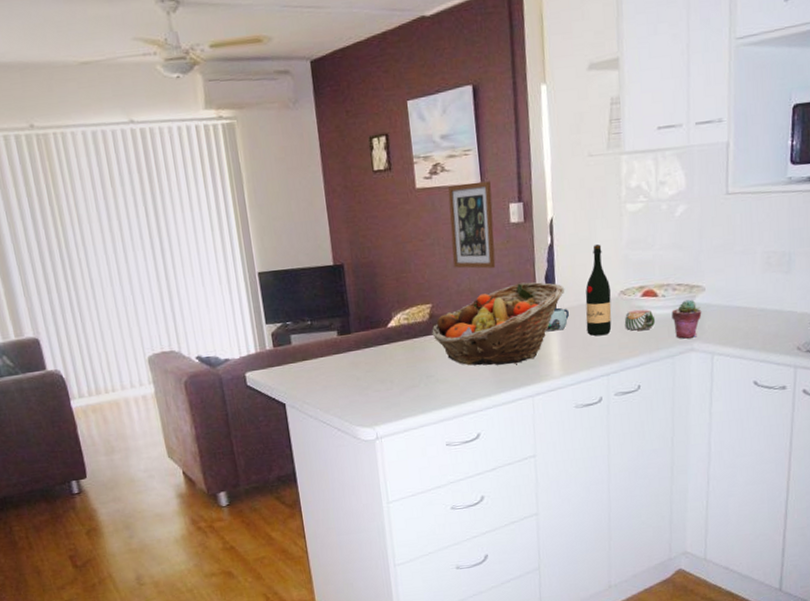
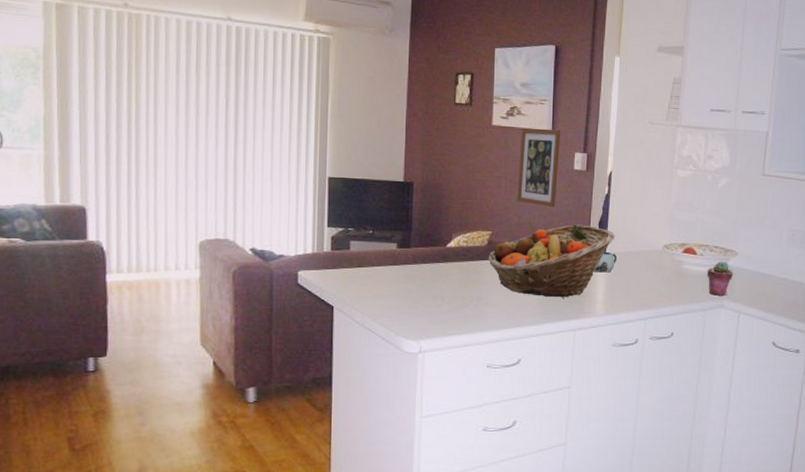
wine bottle: present [585,243,612,336] -> none [631,200,657,283]
mug: present [624,309,656,331] -> none [665,263,693,282]

